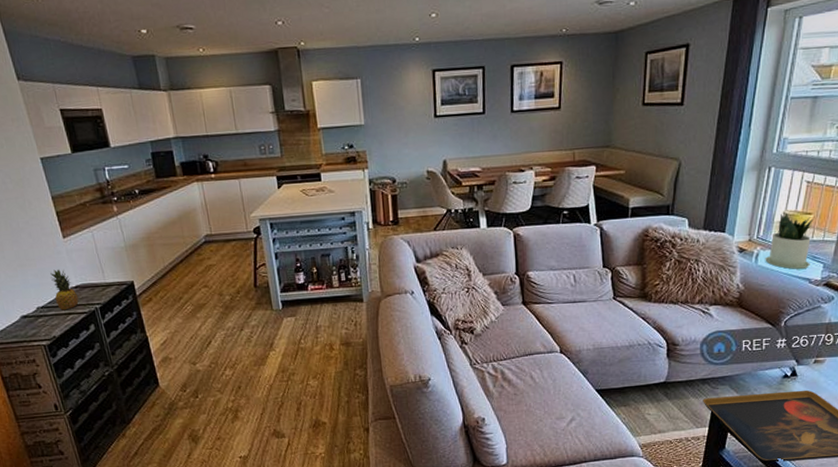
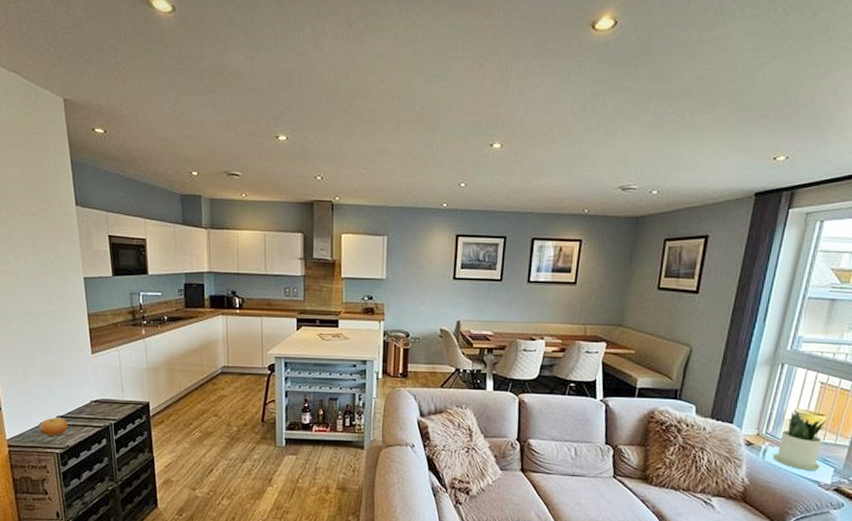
fruit: none [20,308,51,329] -> present [39,417,68,436]
fruit: present [50,269,79,311] -> none [74,382,96,422]

